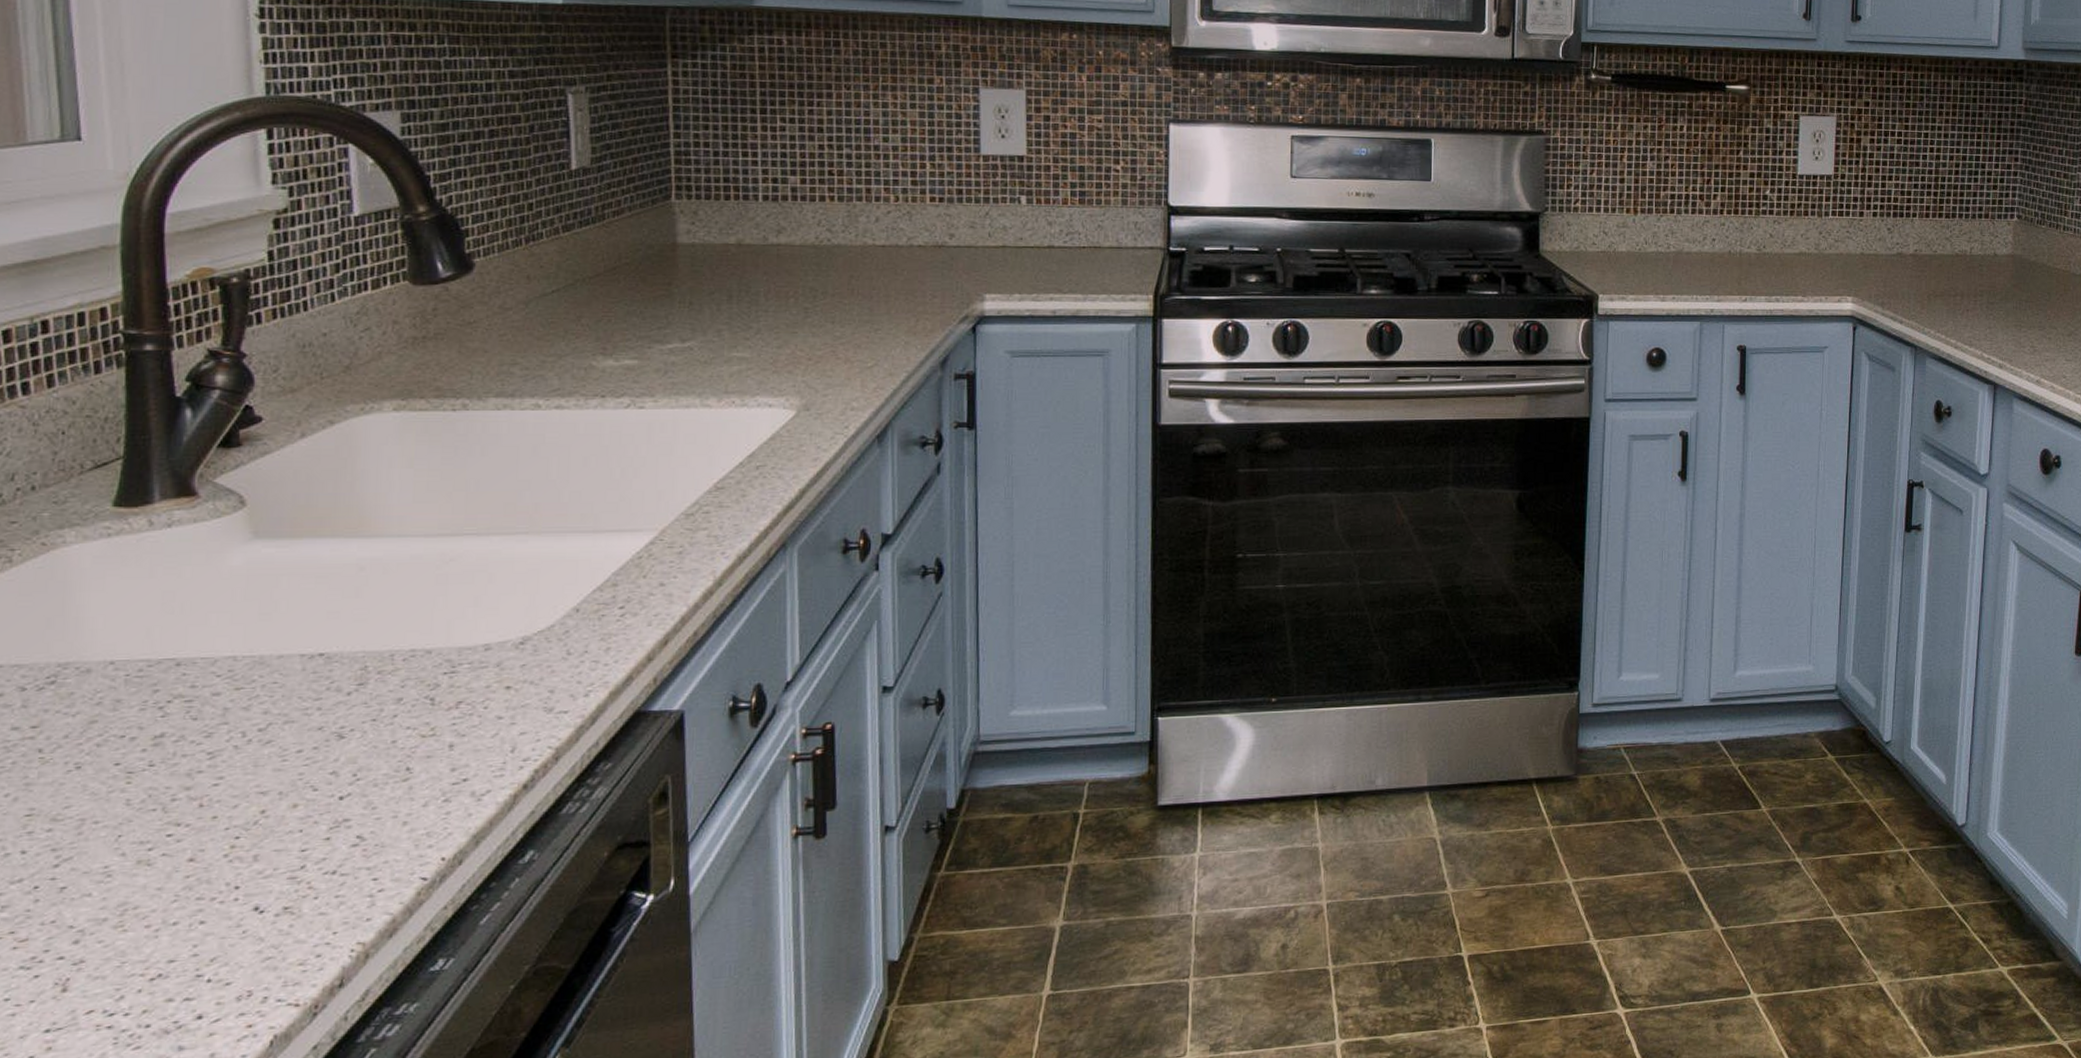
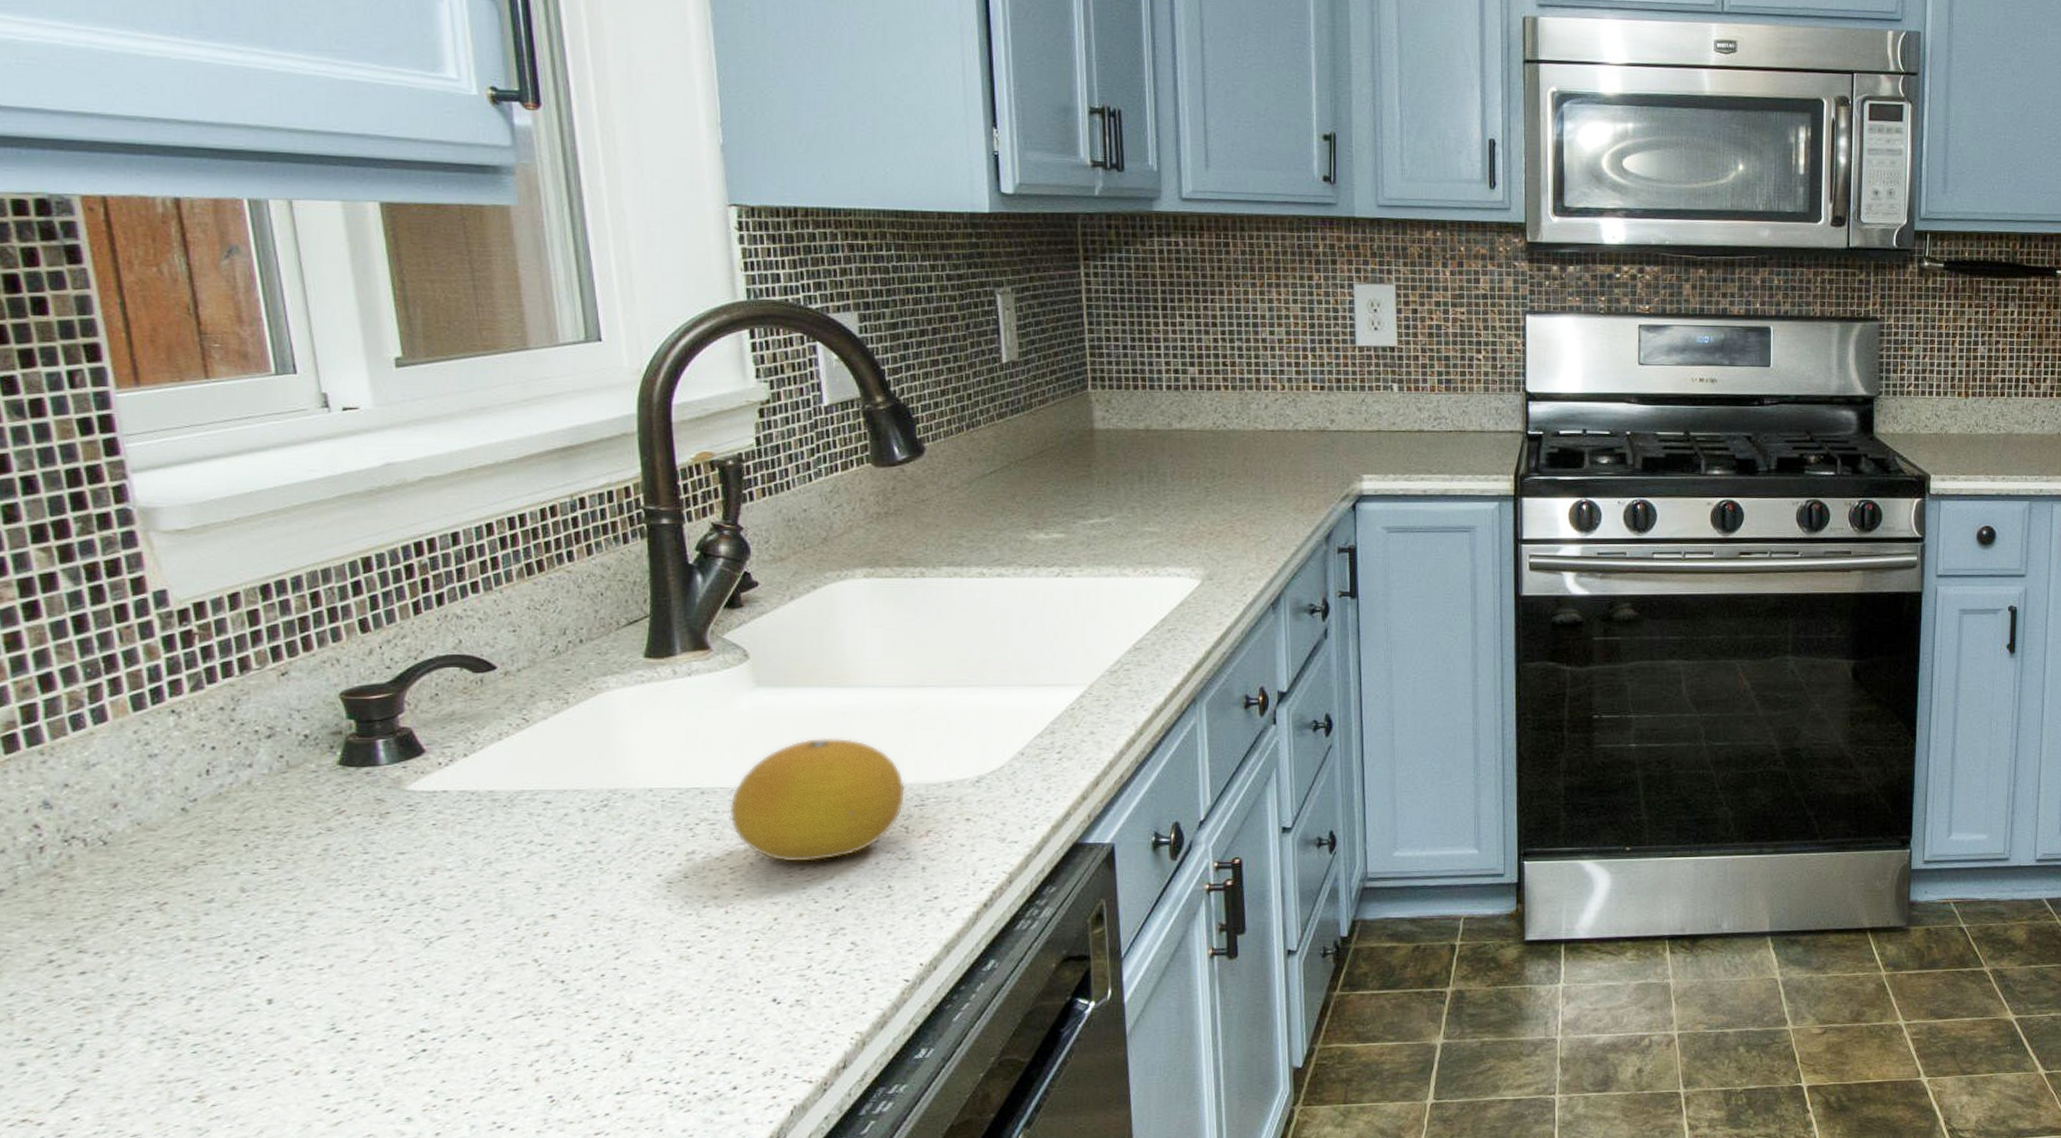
fruit: none [210,595,434,745] -> present [728,737,906,863]

